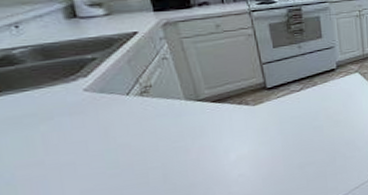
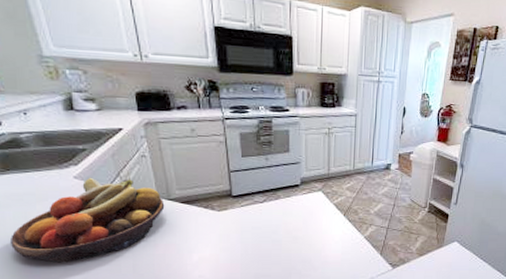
fruit bowl: none [10,84,194,187] -> present [11,177,165,263]

